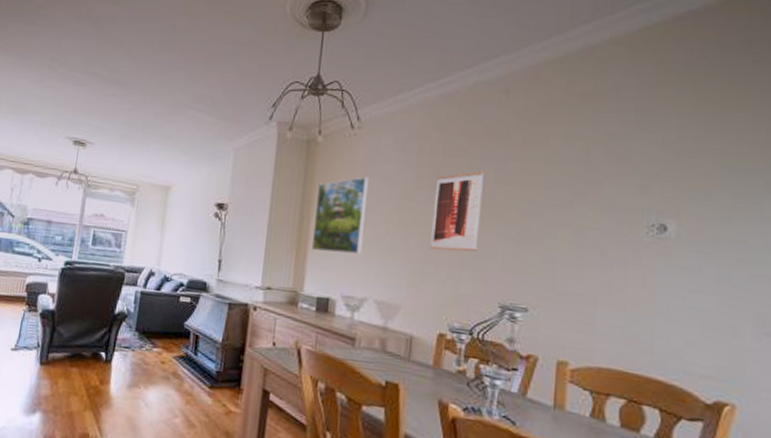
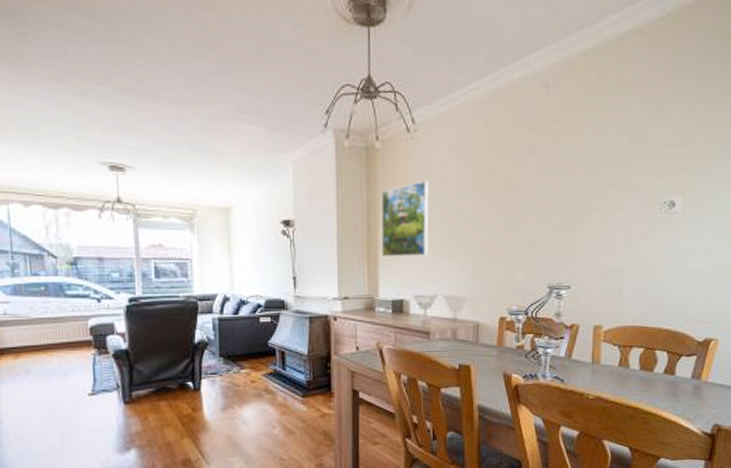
wall art: present [430,171,484,252] -> none [489,166,530,244]

